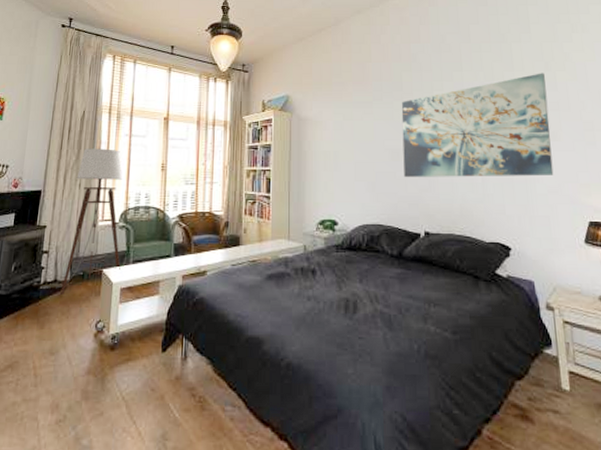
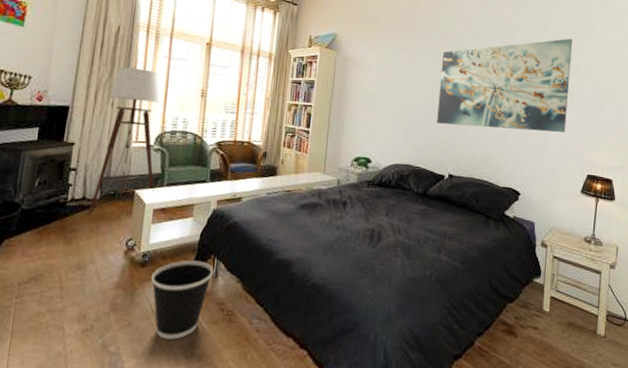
wastebasket: none [120,341,183,431] -> present [151,260,214,340]

